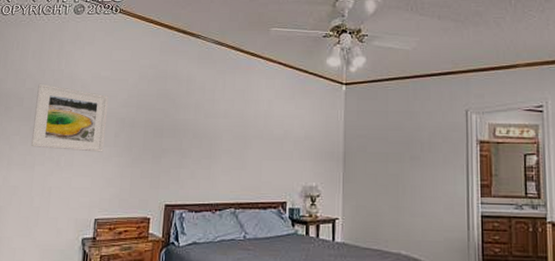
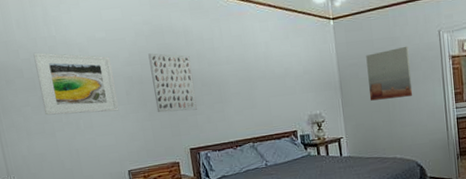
wall art: none [140,97,187,163] -> present [148,53,198,113]
wall art: none [376,123,429,181] -> present [366,46,413,101]

